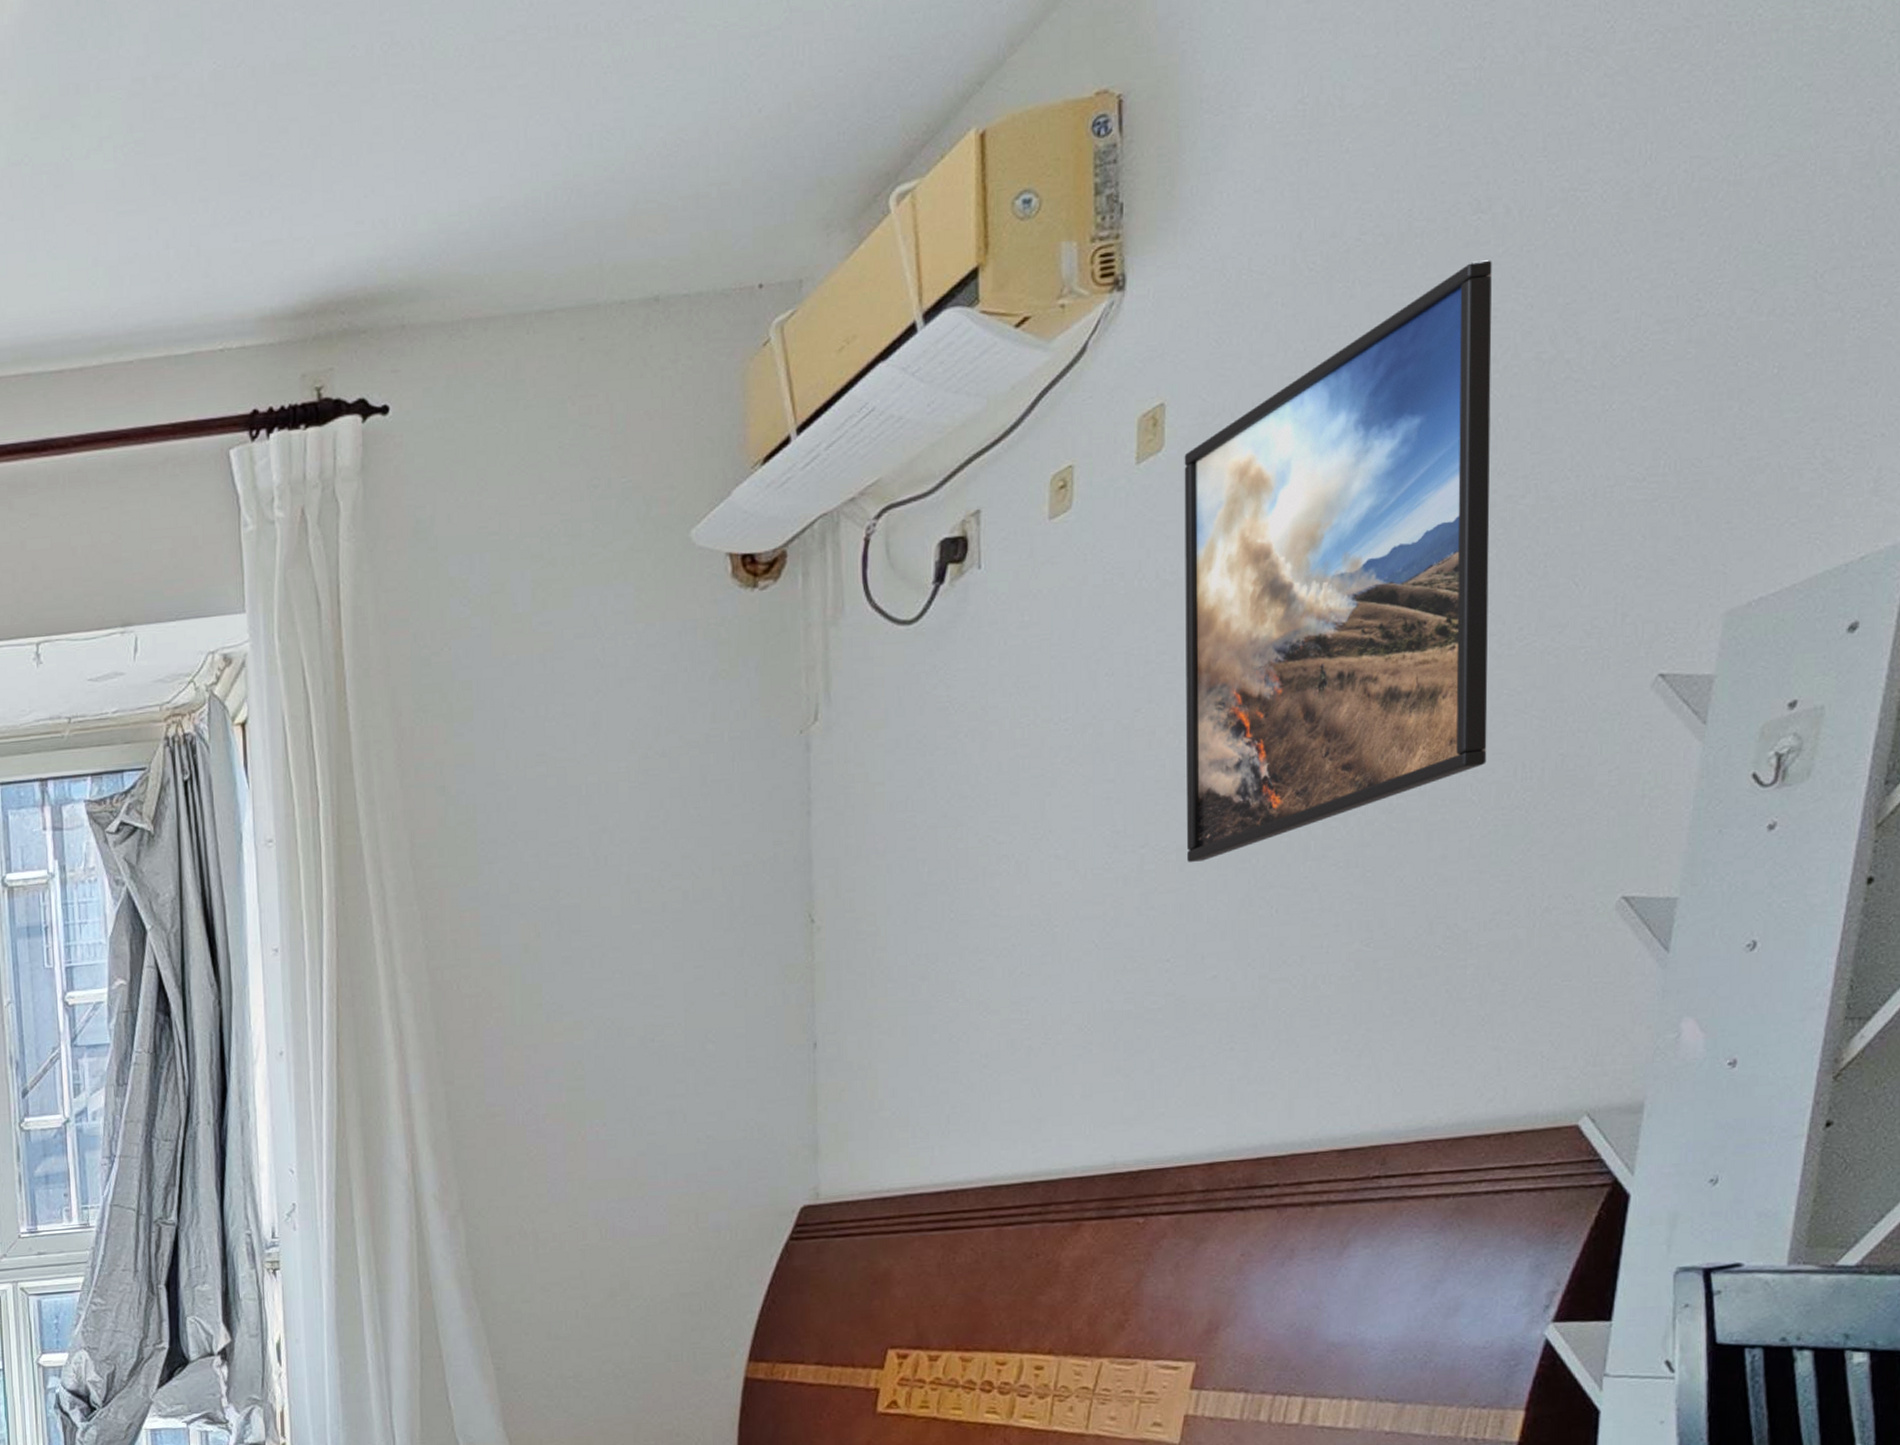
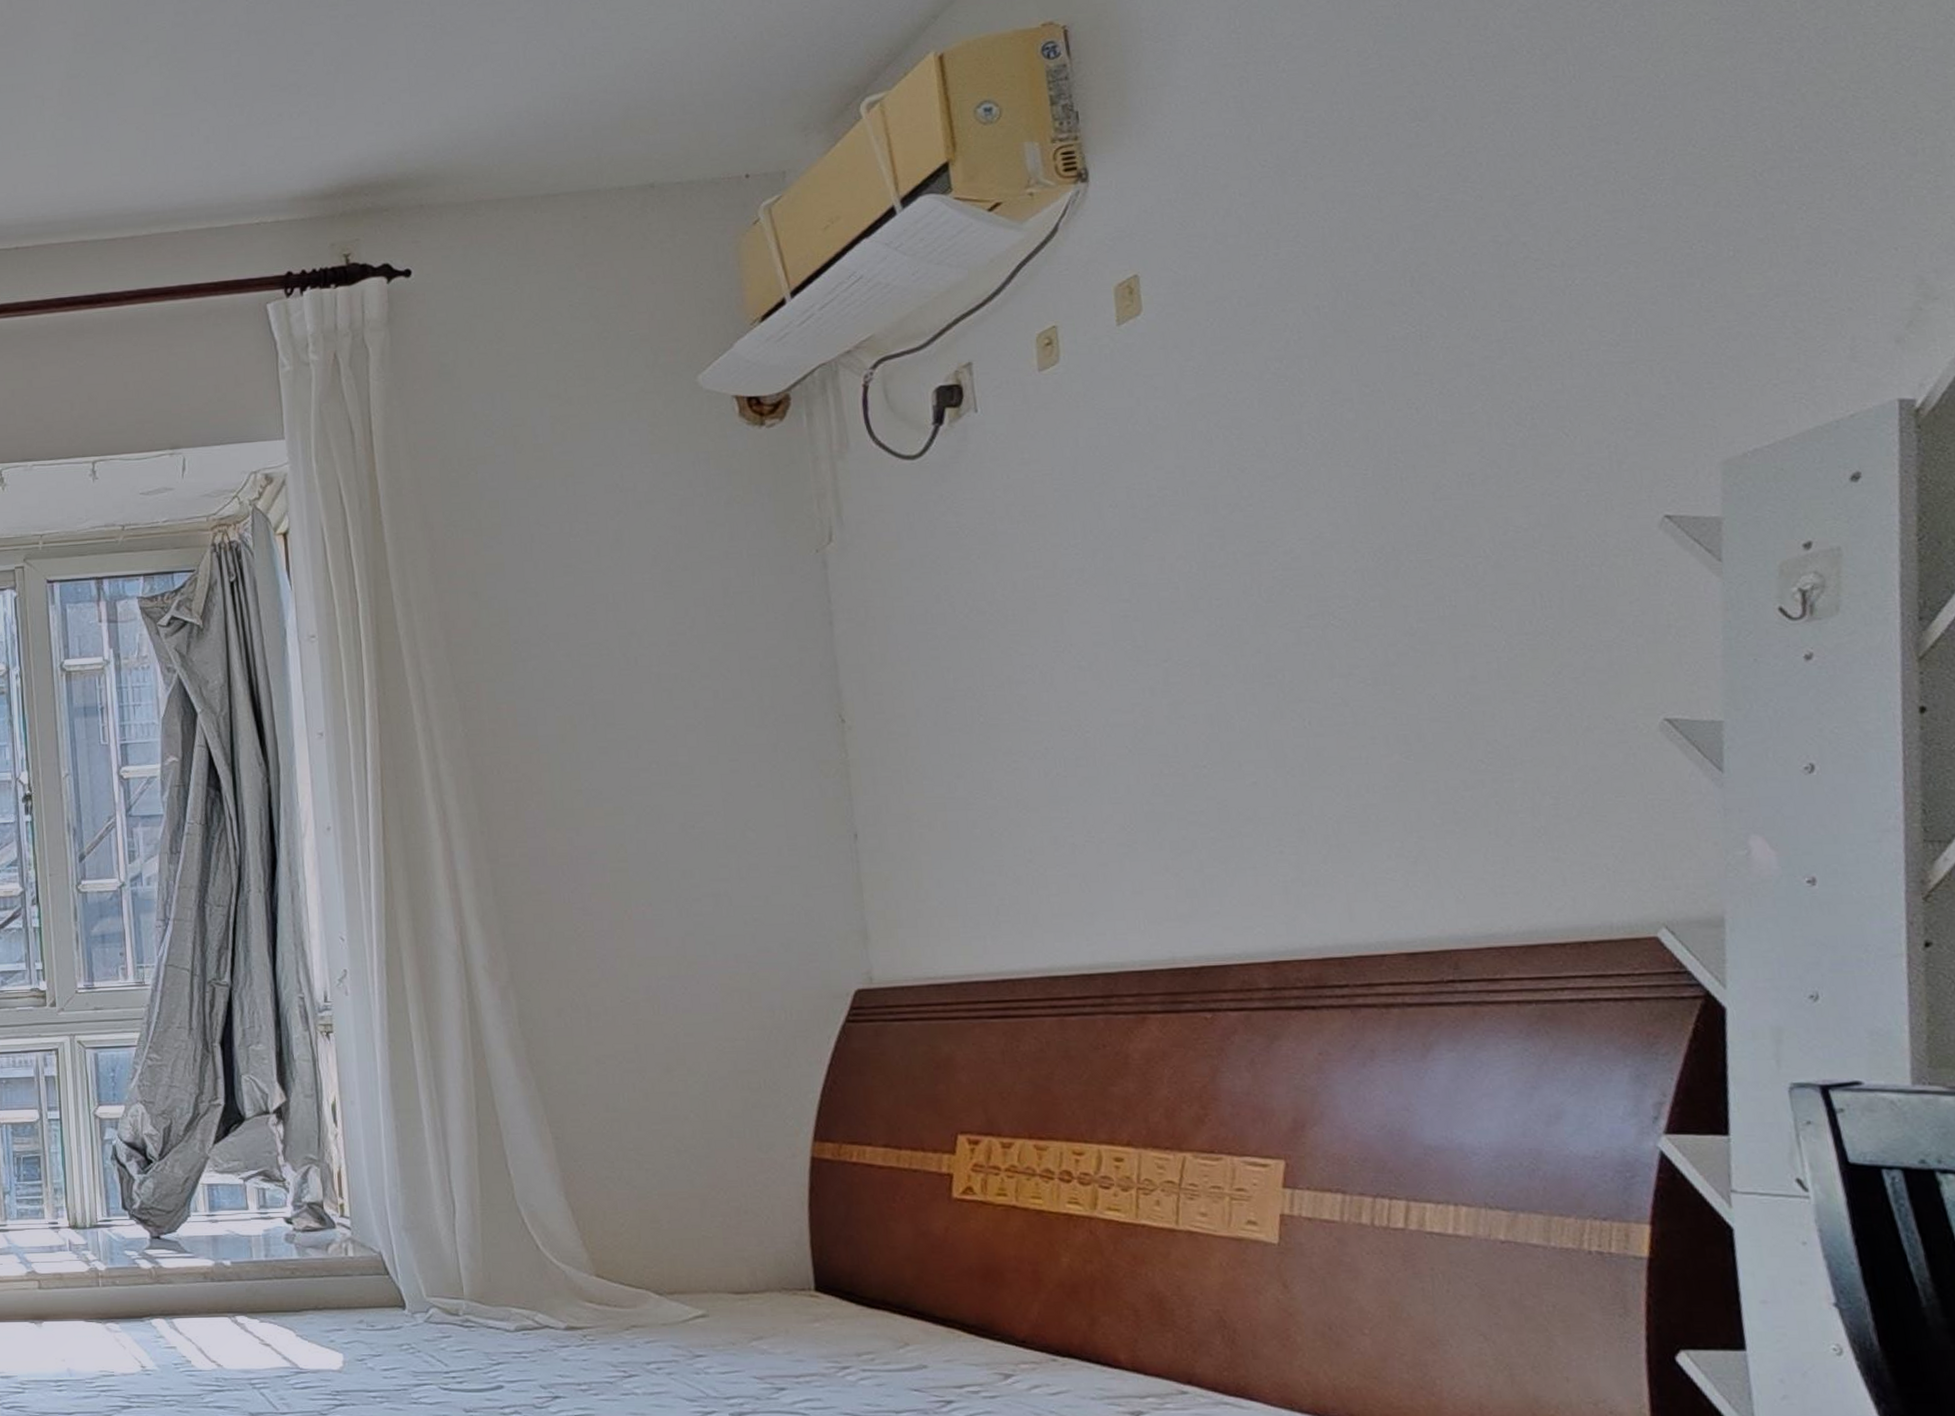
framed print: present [1184,260,1492,862] -> none [1162,159,1503,676]

